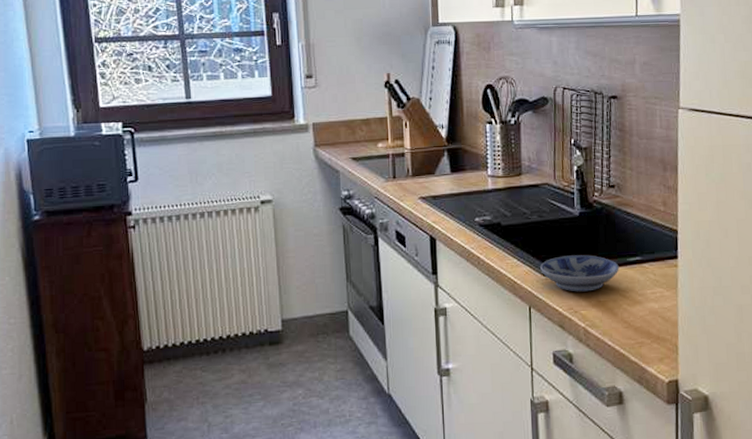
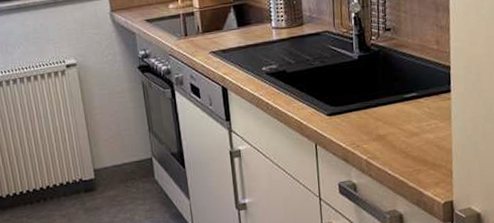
bowl: present [540,255,619,292] -> none [324,94,397,129]

